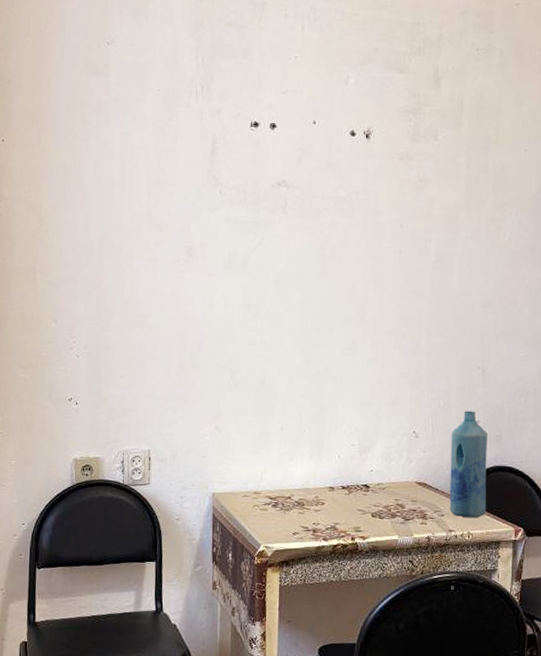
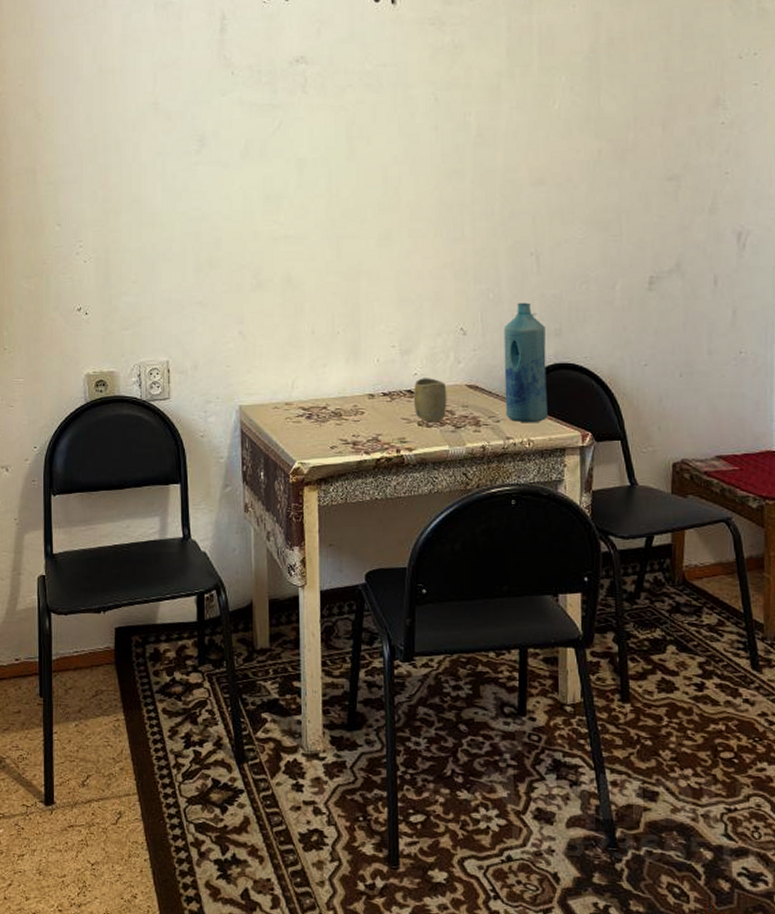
cup: none [368,474,399,515] -> present [413,378,447,422]

